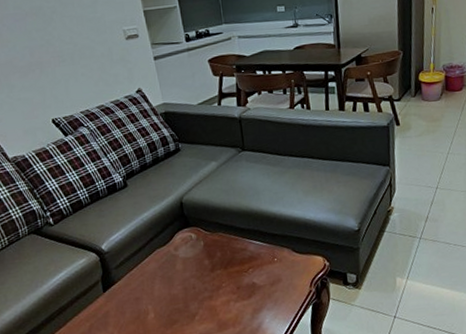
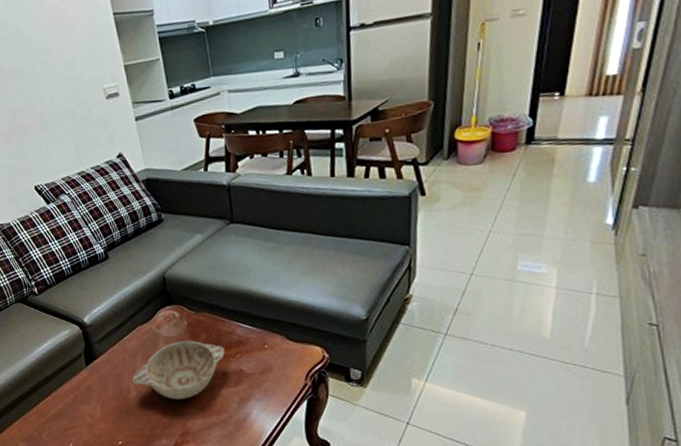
decorative bowl: none [151,259,239,317] -> present [132,340,225,399]

